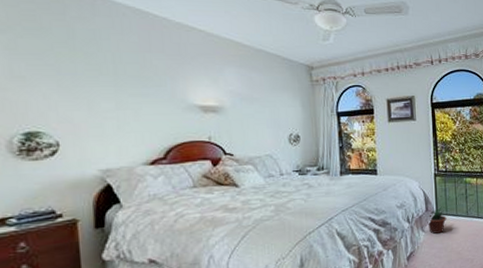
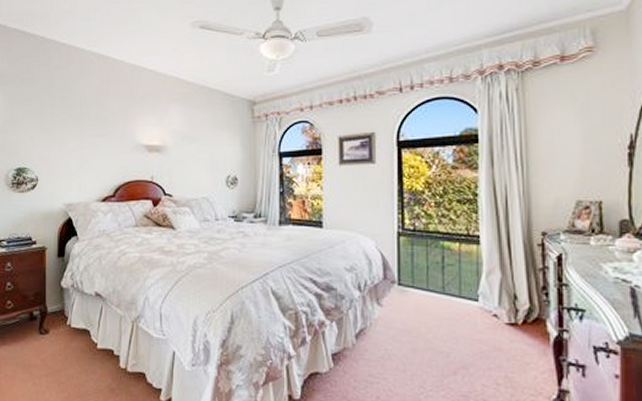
potted plant: present [427,206,447,234] -> none [385,275,414,310]

